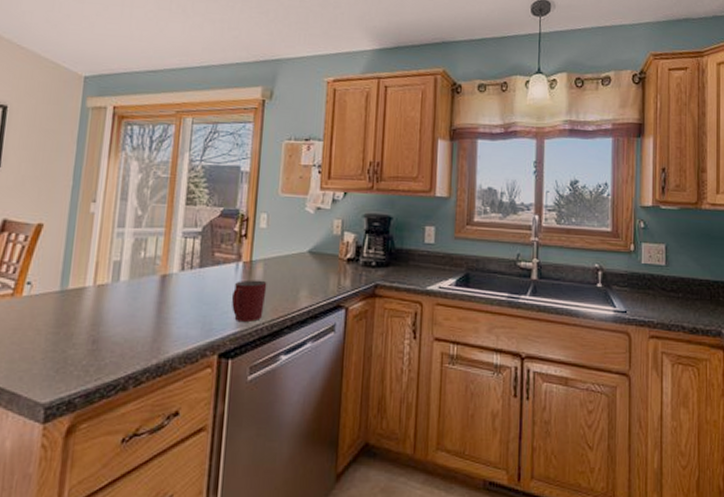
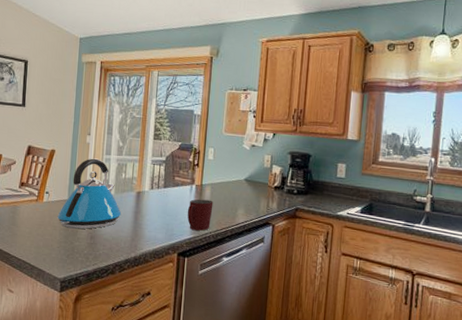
kettle: none [43,233,139,331] -> present [57,158,122,229]

